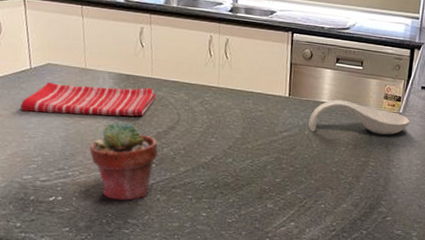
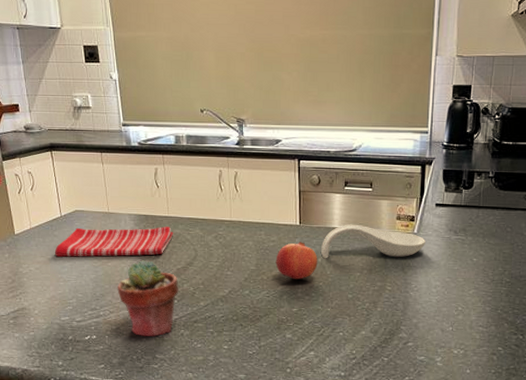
pomegranate: none [261,113,305,151] -> present [275,242,318,280]

